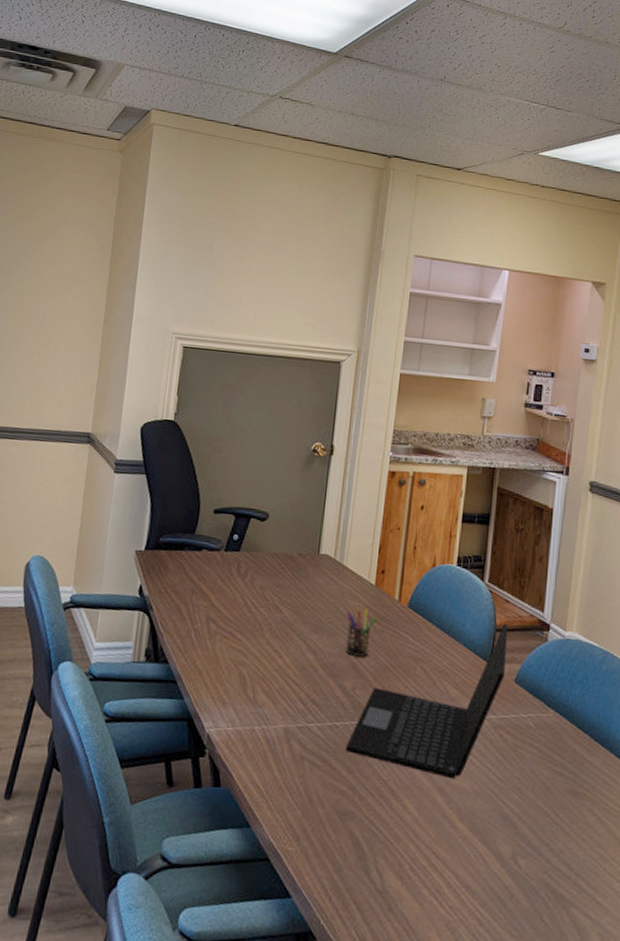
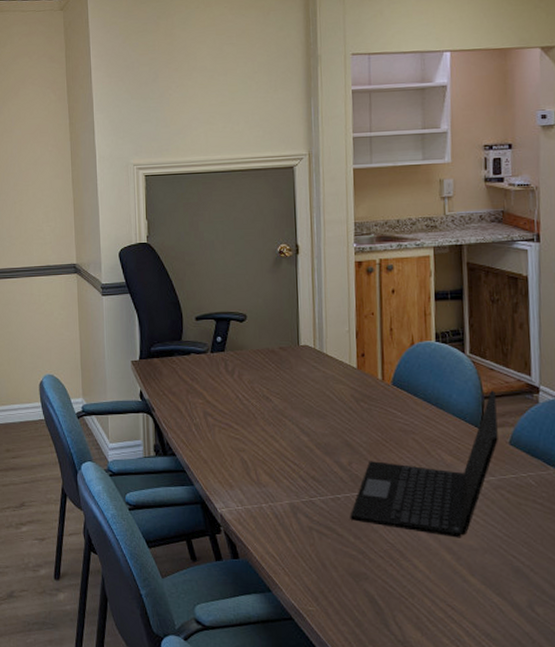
pen holder: present [346,608,378,657] -> none [333,390,364,434]

